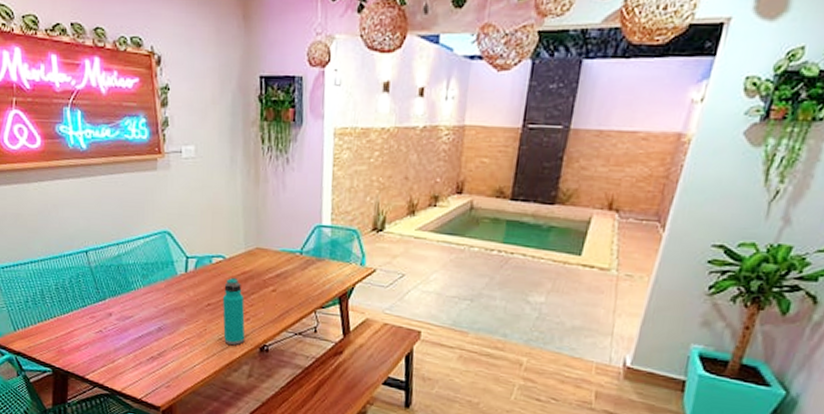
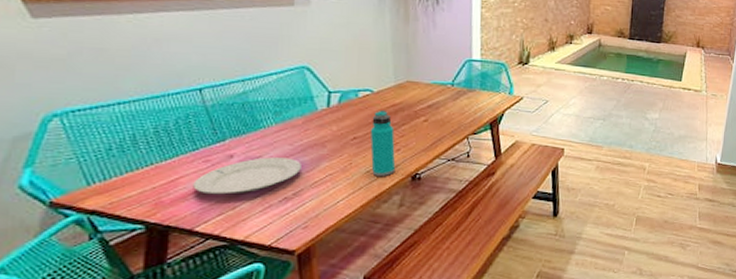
plate: none [84,317,164,349] -> present [193,157,301,195]

